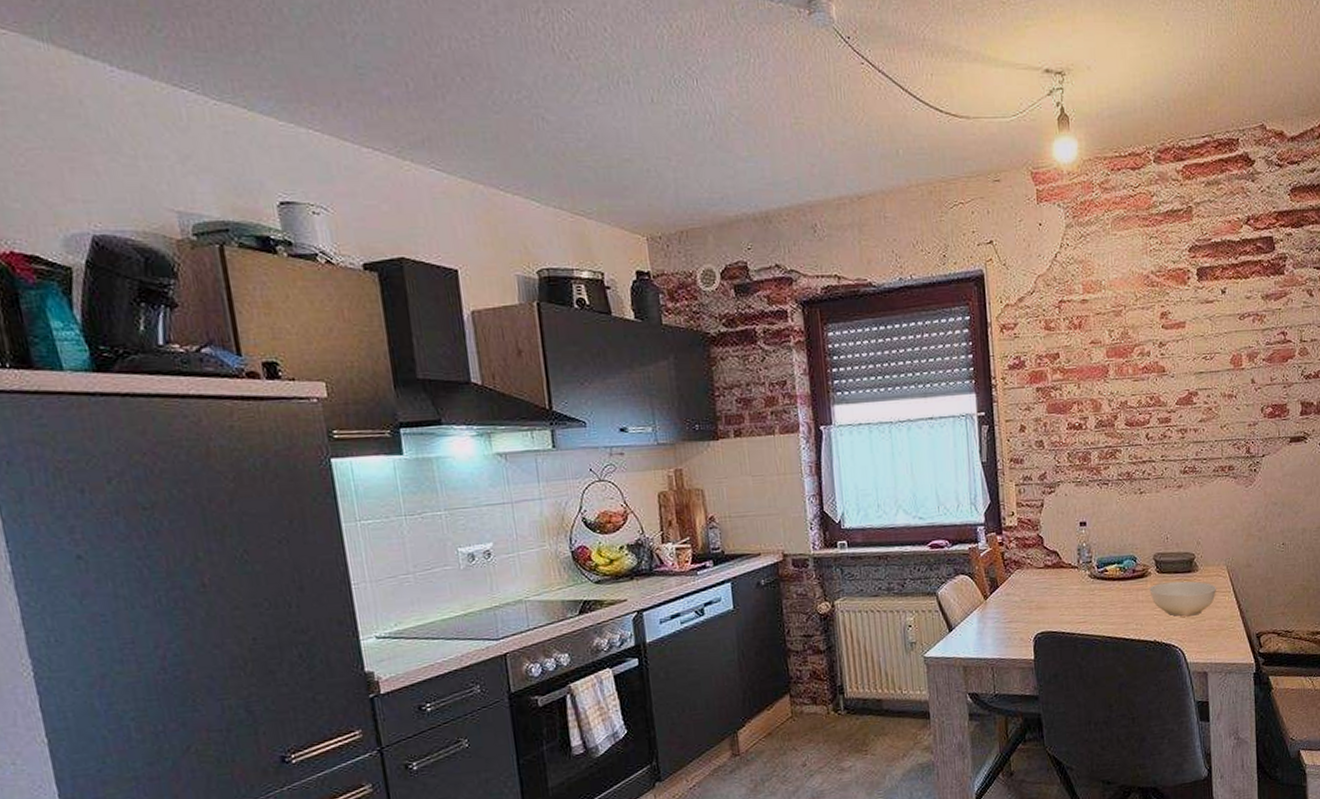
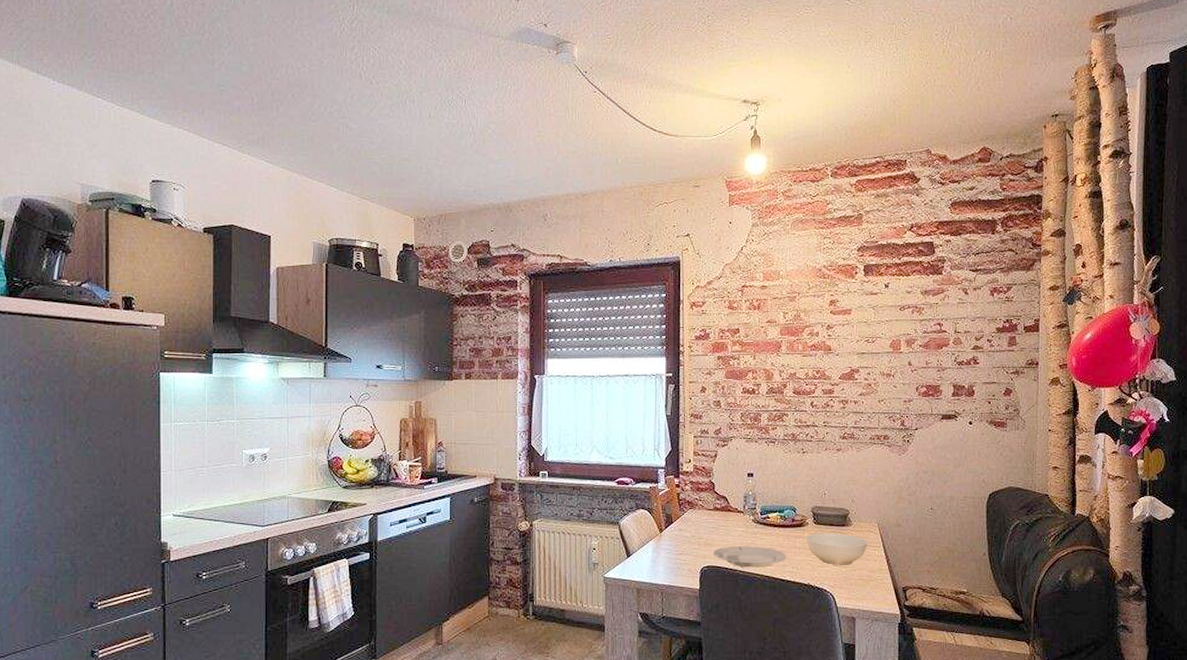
plate: none [1046,604,1130,630] -> present [712,546,787,568]

